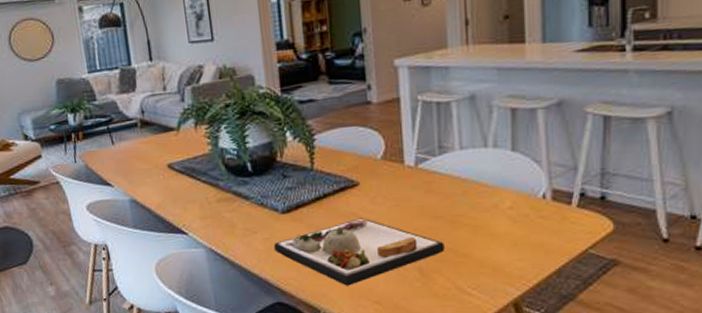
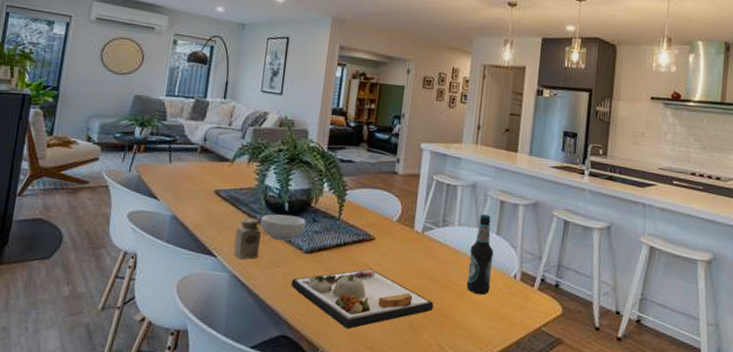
salt shaker: none [201,186,231,232] -> present [234,217,261,260]
cereal bowl: none [224,175,276,205] -> present [260,214,306,241]
bottle: none [479,129,513,226] -> present [466,214,494,295]

